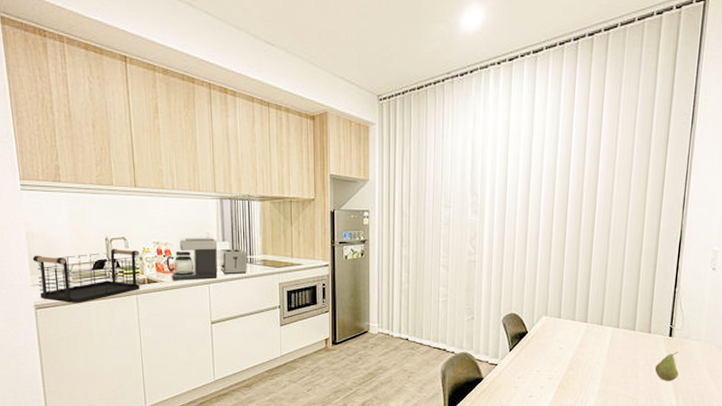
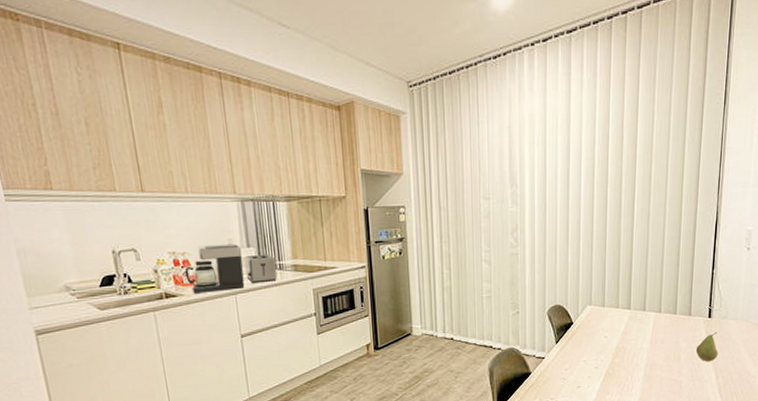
dish rack: present [32,248,140,304] -> none [27,261,158,326]

